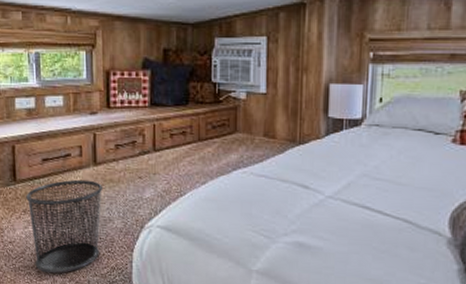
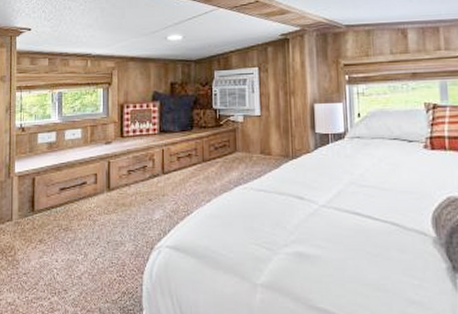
waste bin: present [26,179,104,274] -> none [43,205,116,304]

